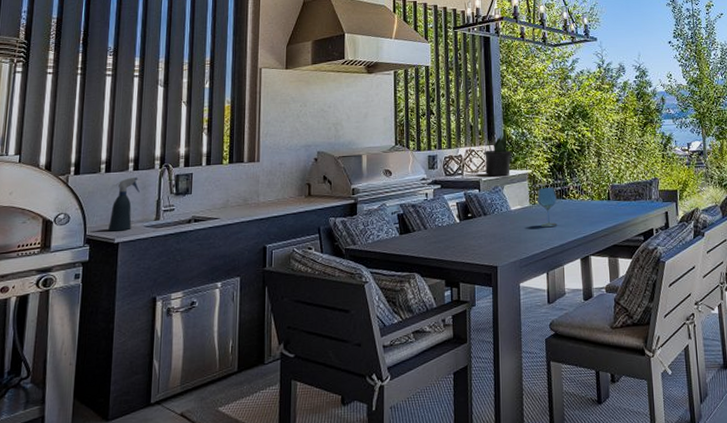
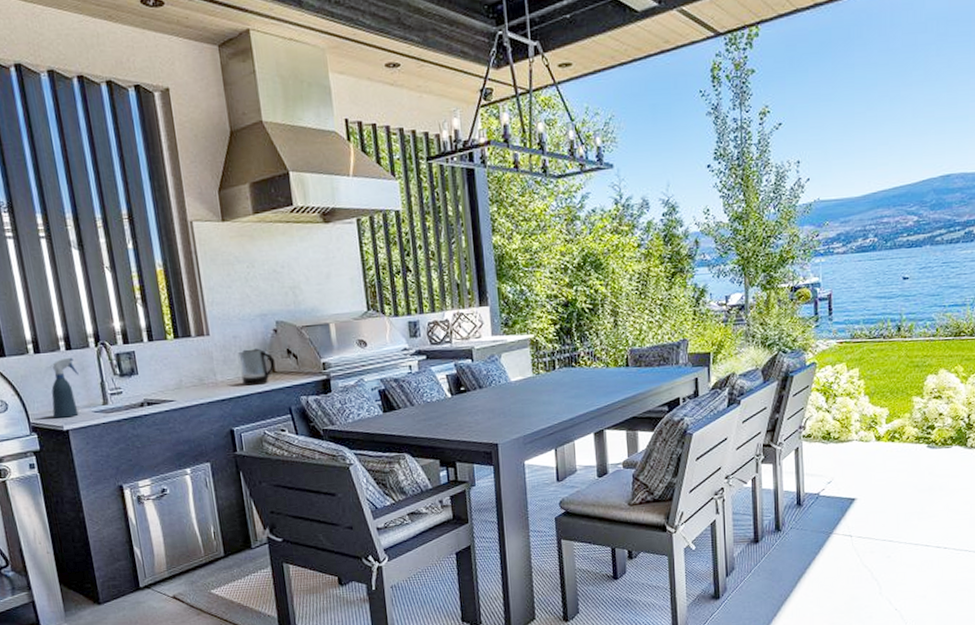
kettle: none [281,173,312,207] -> present [238,347,275,386]
planter: present [484,132,512,176] -> none [474,290,509,344]
wine glass: present [537,187,558,228] -> none [541,354,567,400]

